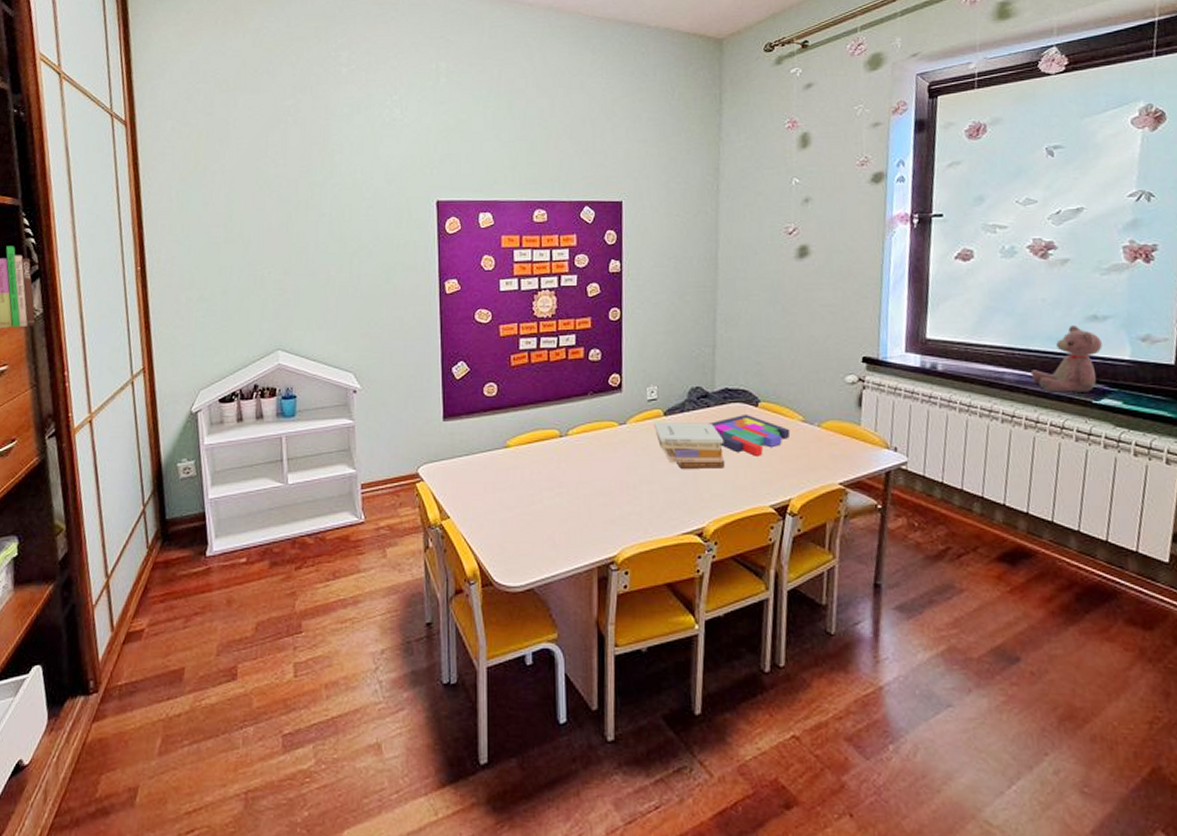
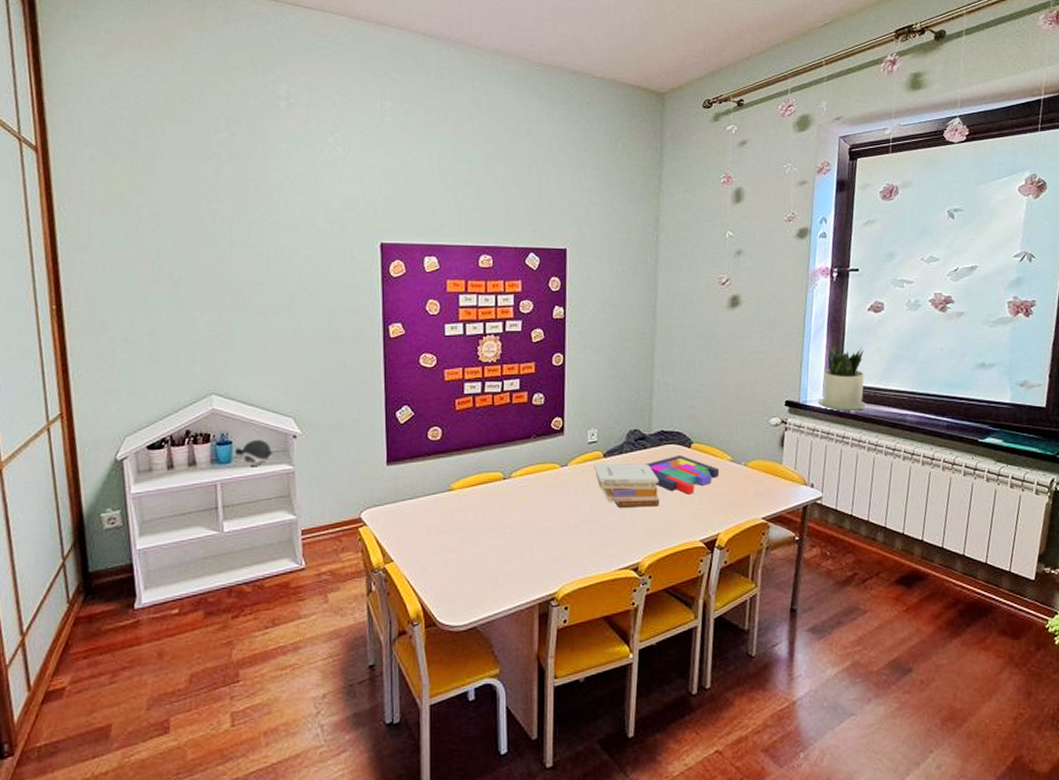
toy animal: none [298,395,335,421] -> present [234,440,273,467]
planter: none [899,297,956,369] -> present [817,345,866,412]
teddy bear: present [1030,325,1102,392] -> none [928,372,988,432]

